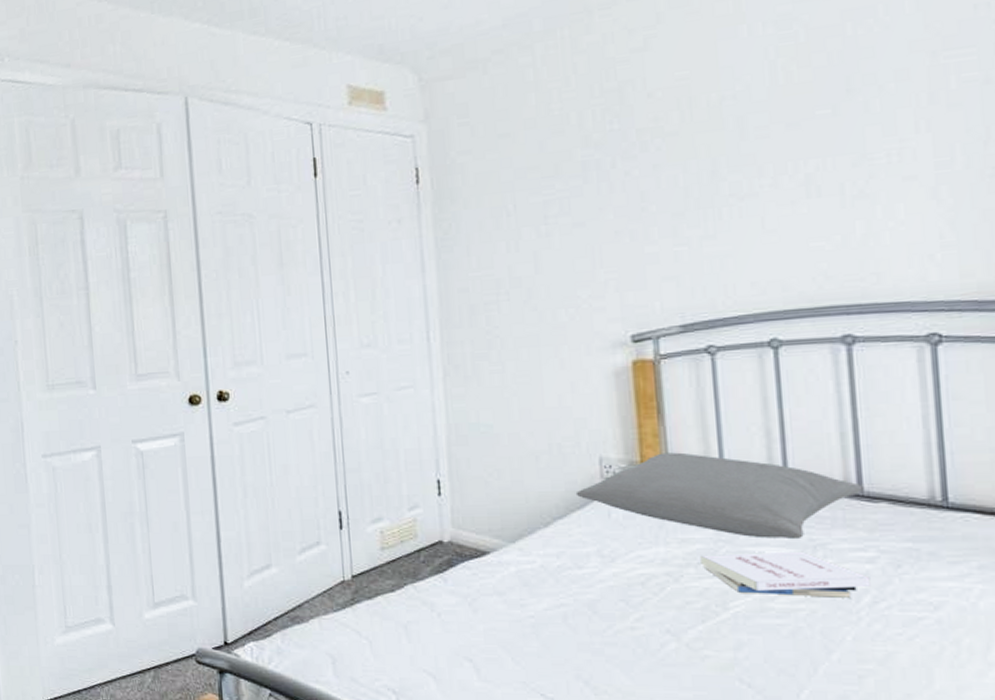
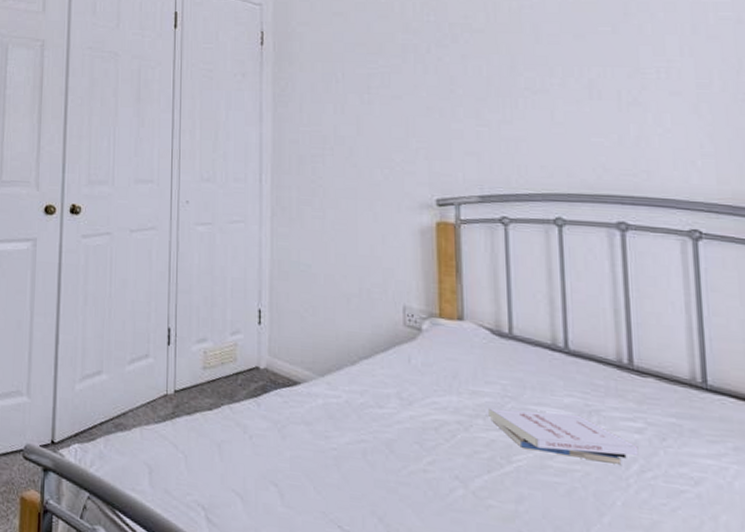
pillow: present [575,452,864,540] -> none [380,308,634,404]

